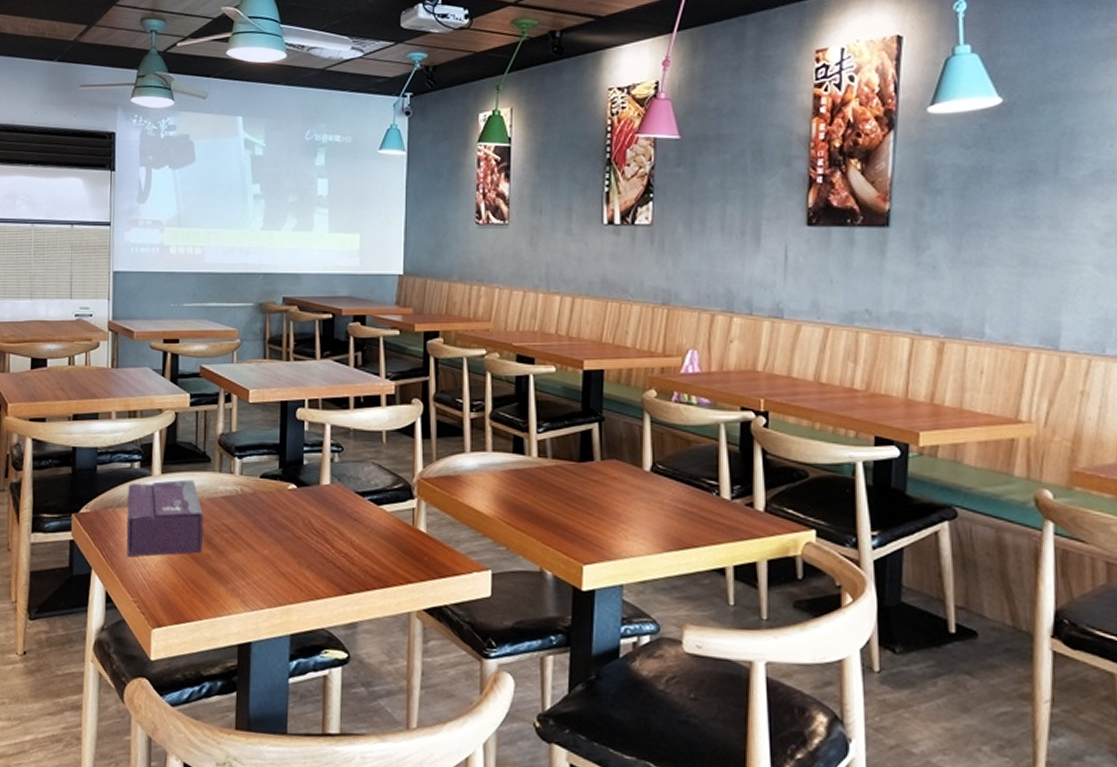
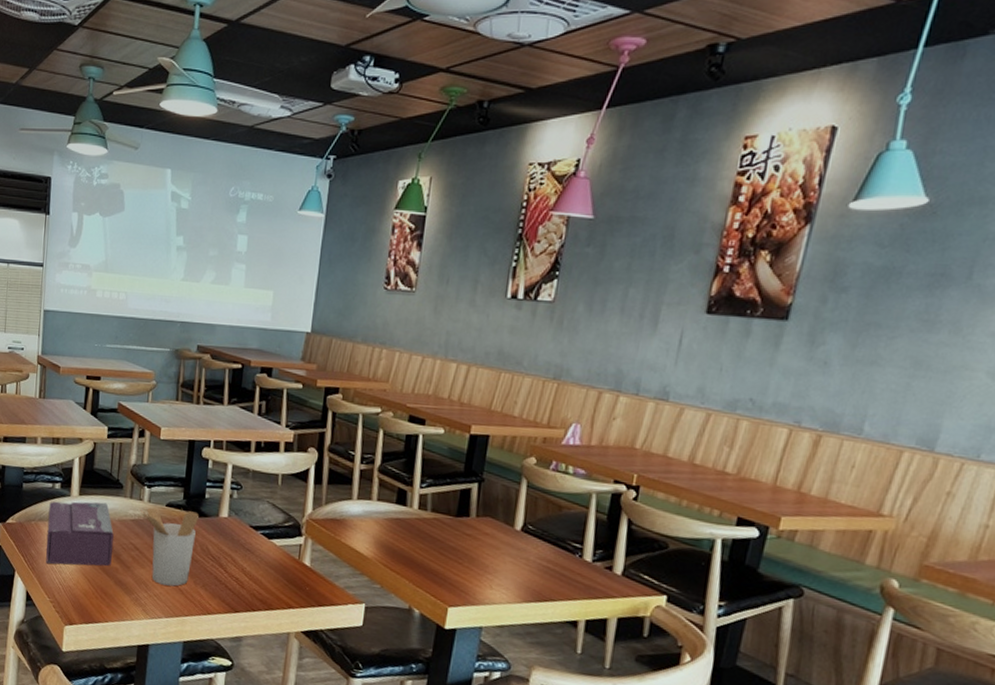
utensil holder: none [231,481,299,570] -> present [140,508,200,587]

